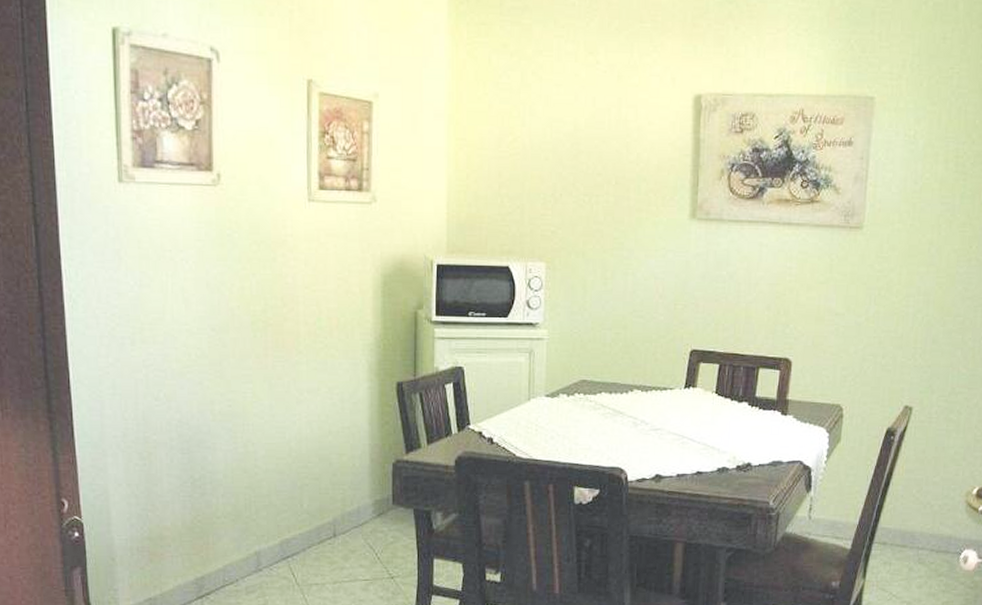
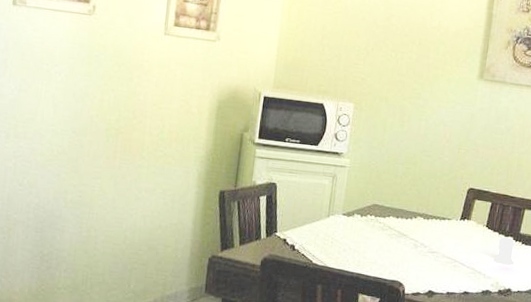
salt shaker: none [728,403,752,436] -> present [494,237,515,266]

